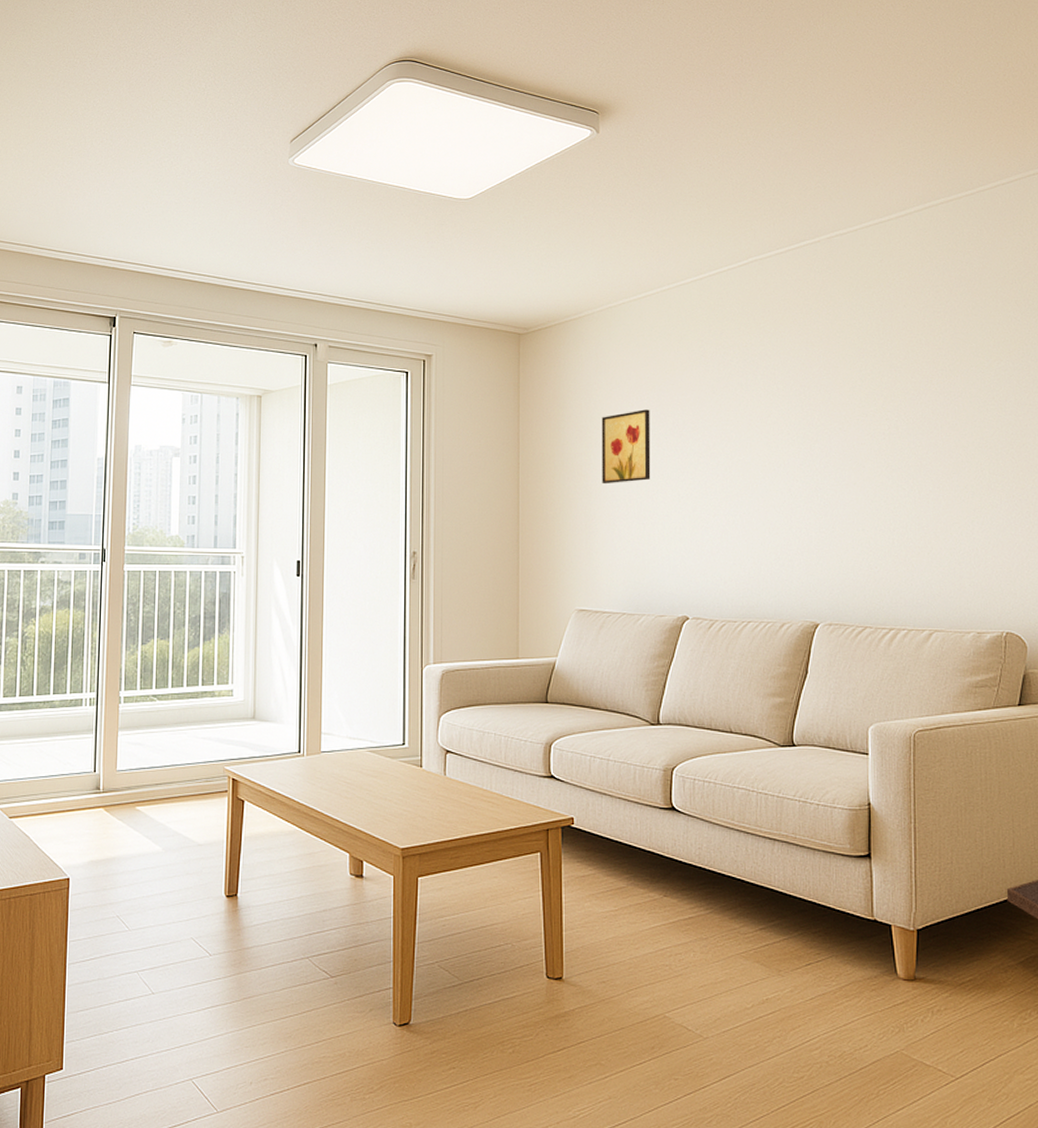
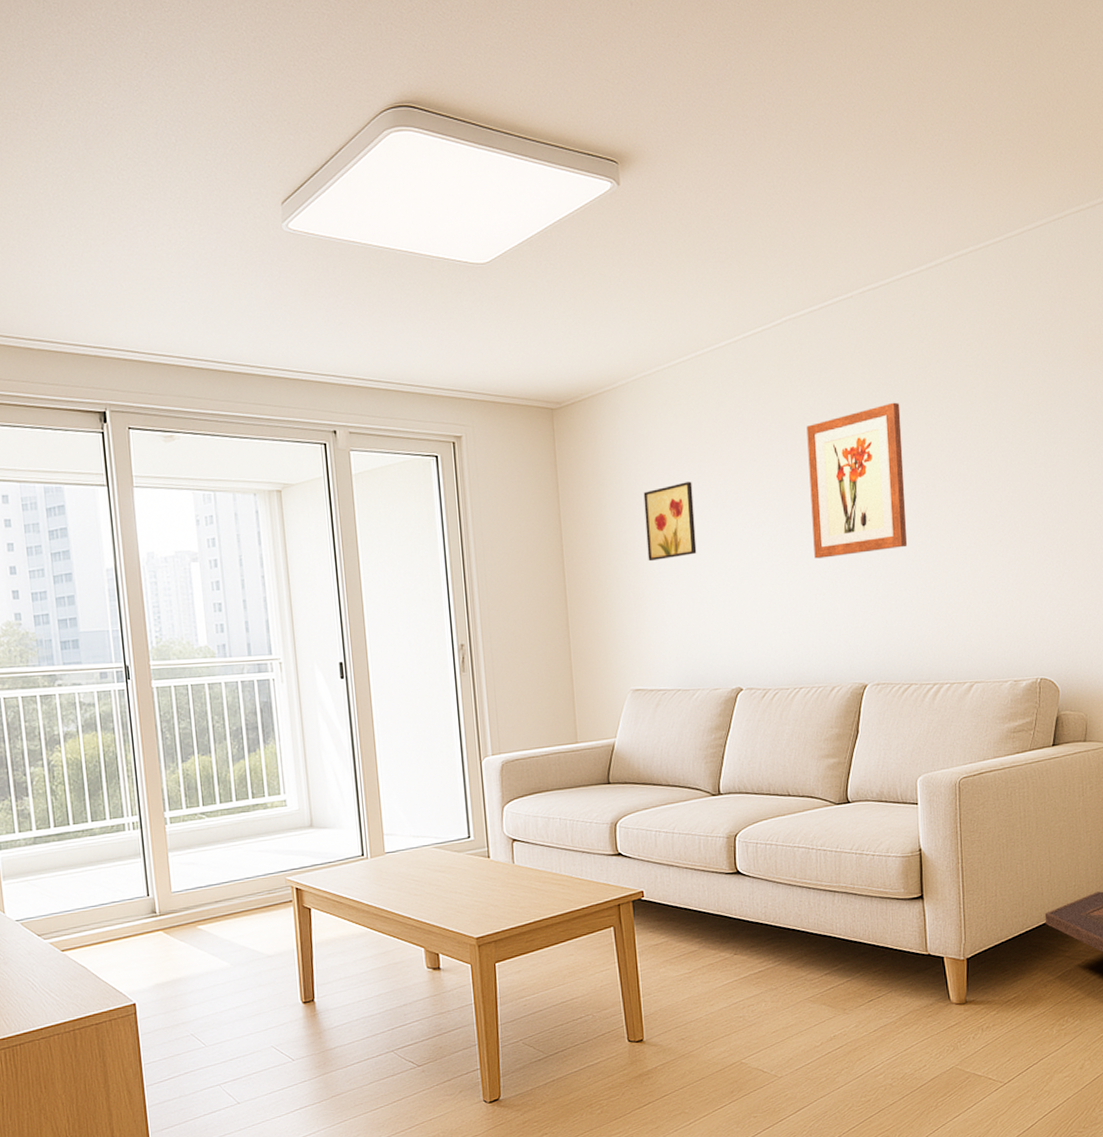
wall art: none [768,343,867,492] -> present [806,402,908,559]

